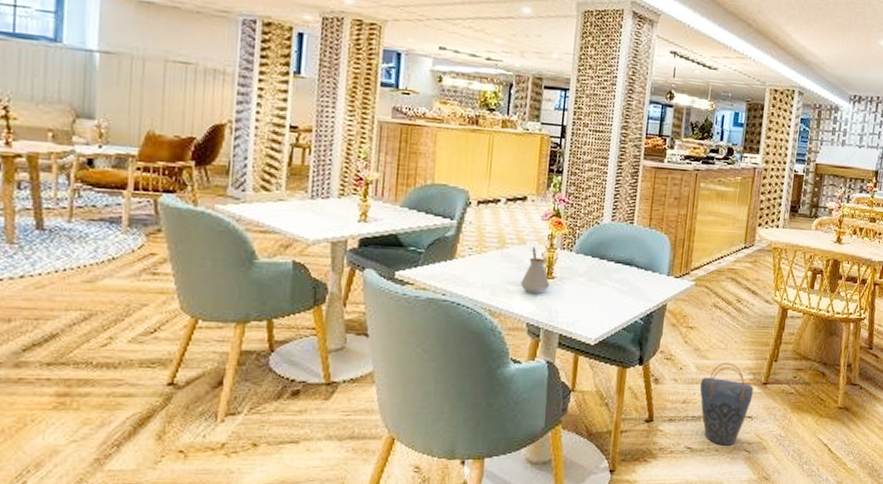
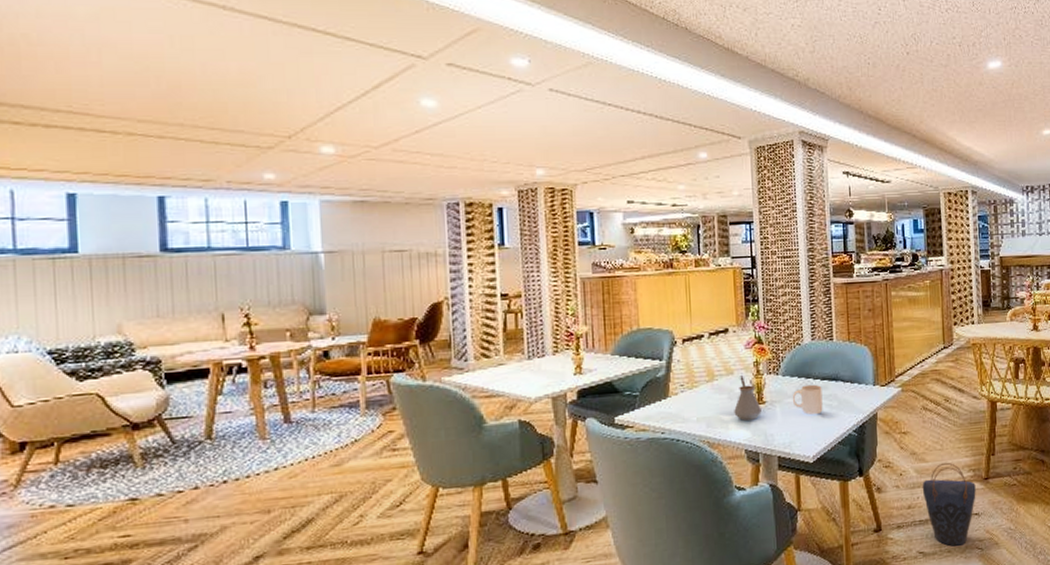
cup: none [582,265,615,298] -> present [792,384,823,416]

